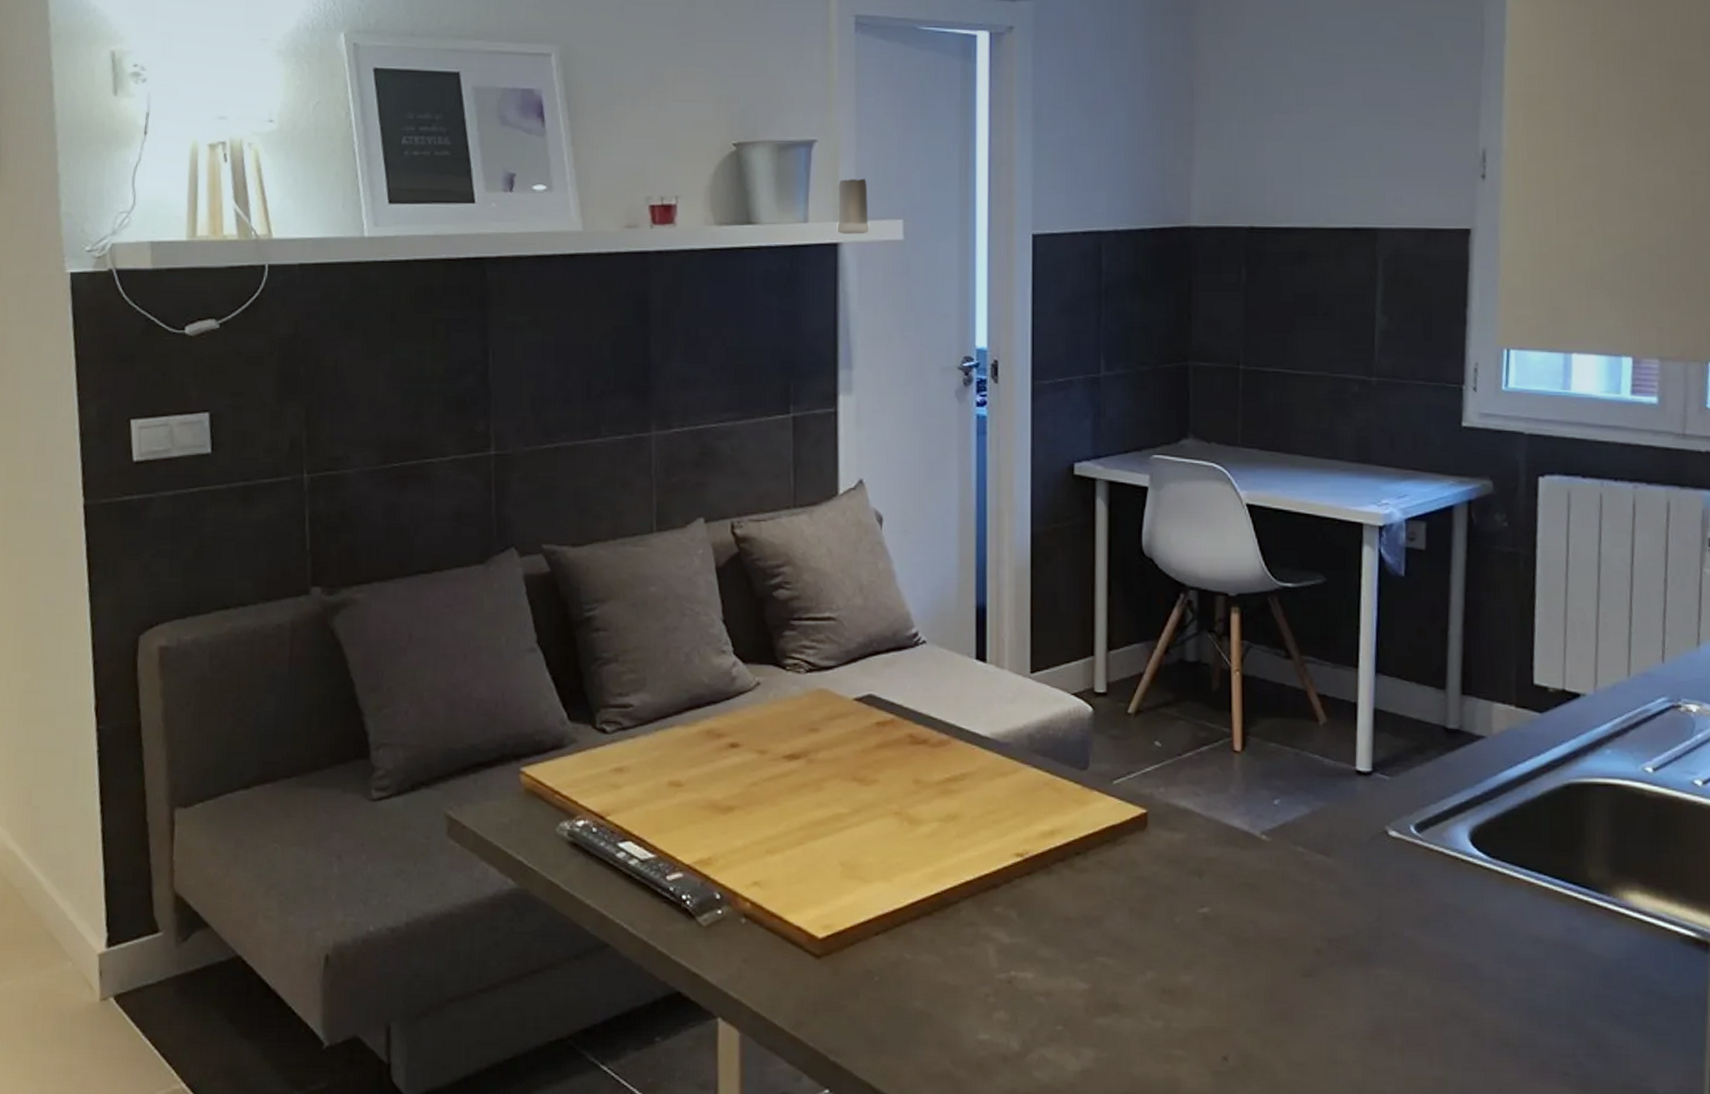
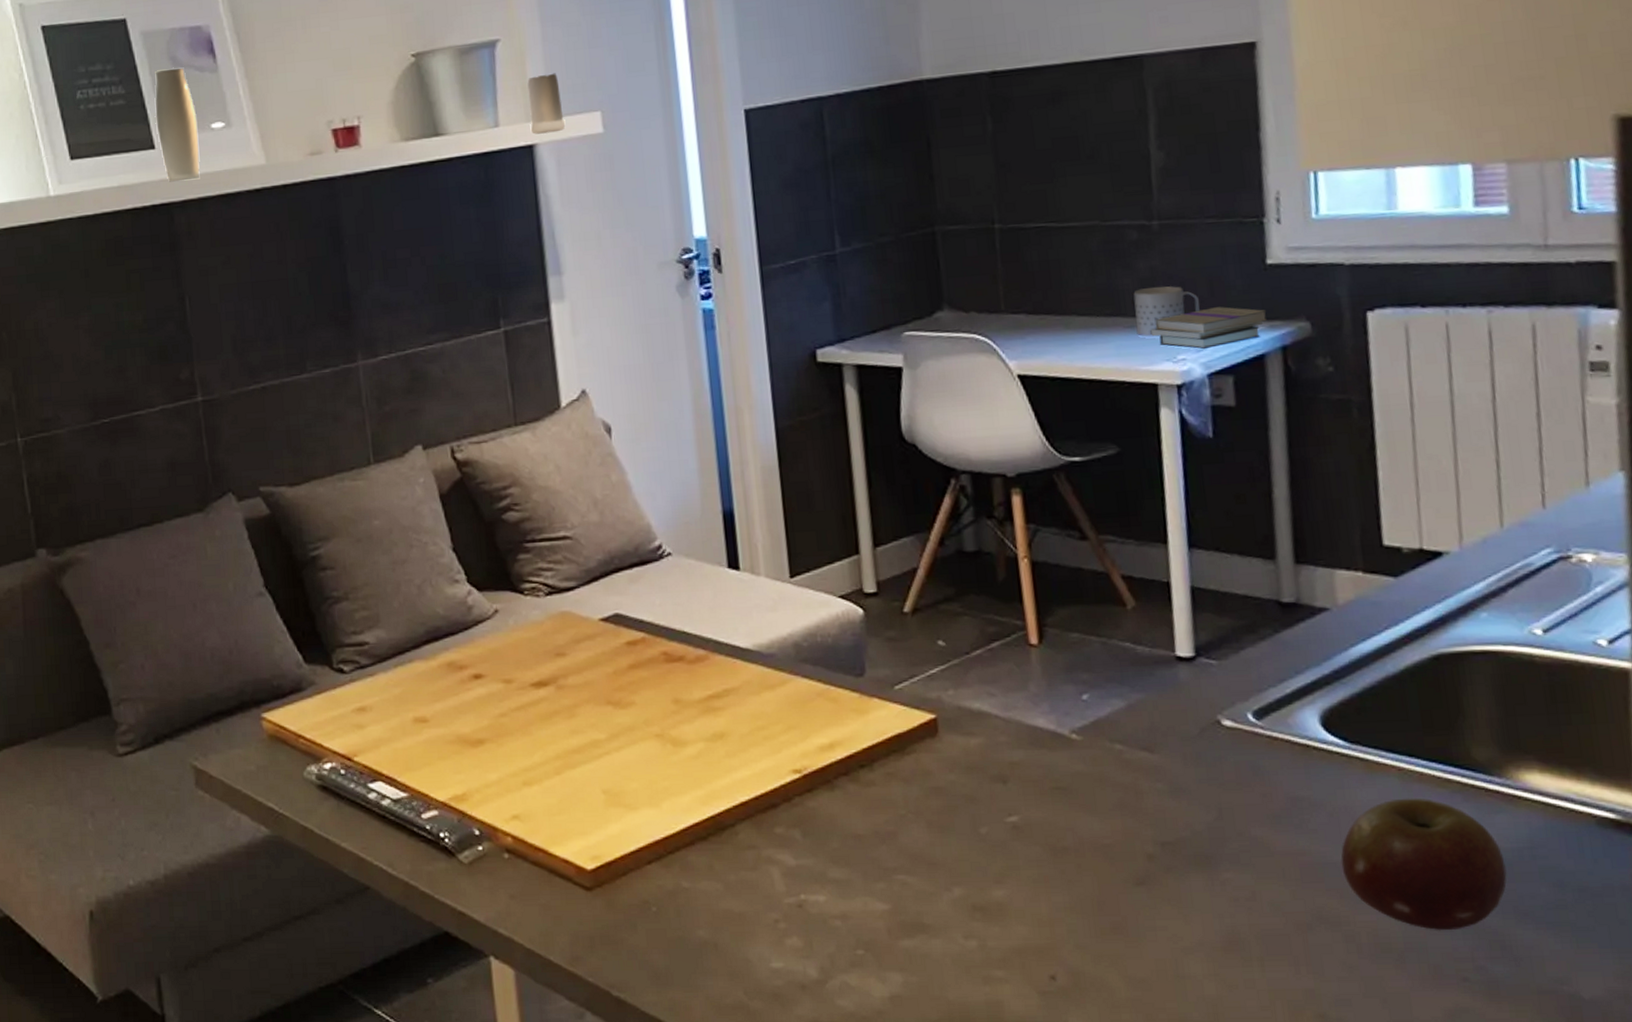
vase: none [479,127,519,238] -> present [155,68,200,182]
mug: none [1349,436,1405,481] -> present [1133,286,1200,337]
books: none [1361,460,1458,497] -> present [1150,306,1268,350]
fruit: none [1475,909,1607,1030] -> present [1340,798,1507,931]

